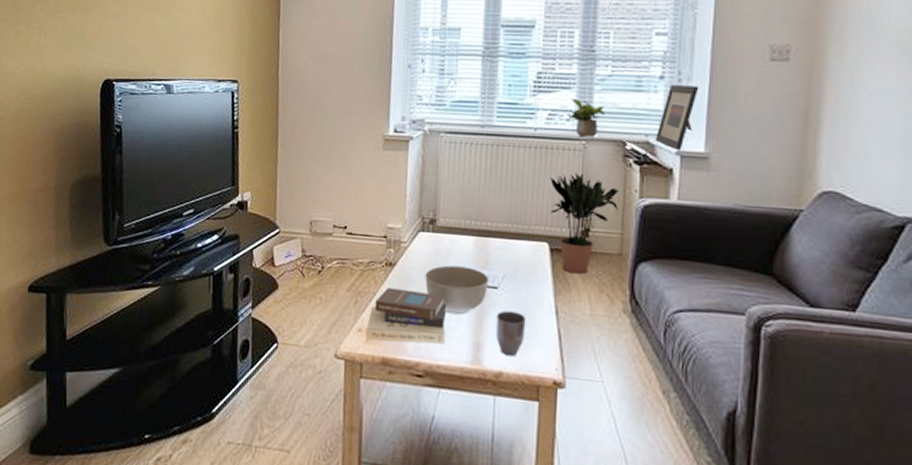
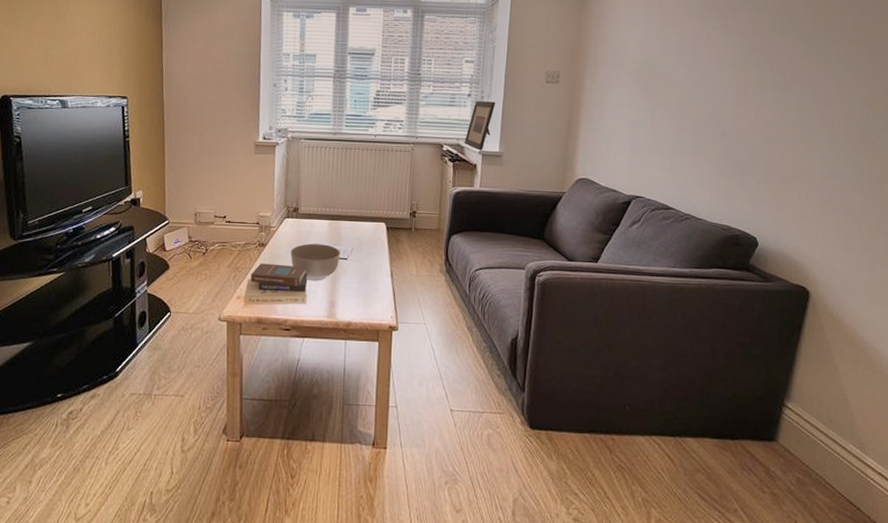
mug: present [495,310,526,357] -> none [346,276,369,310]
potted plant: present [550,172,619,275] -> none [386,168,438,246]
potted plant: present [568,98,606,138] -> none [400,111,428,142]

